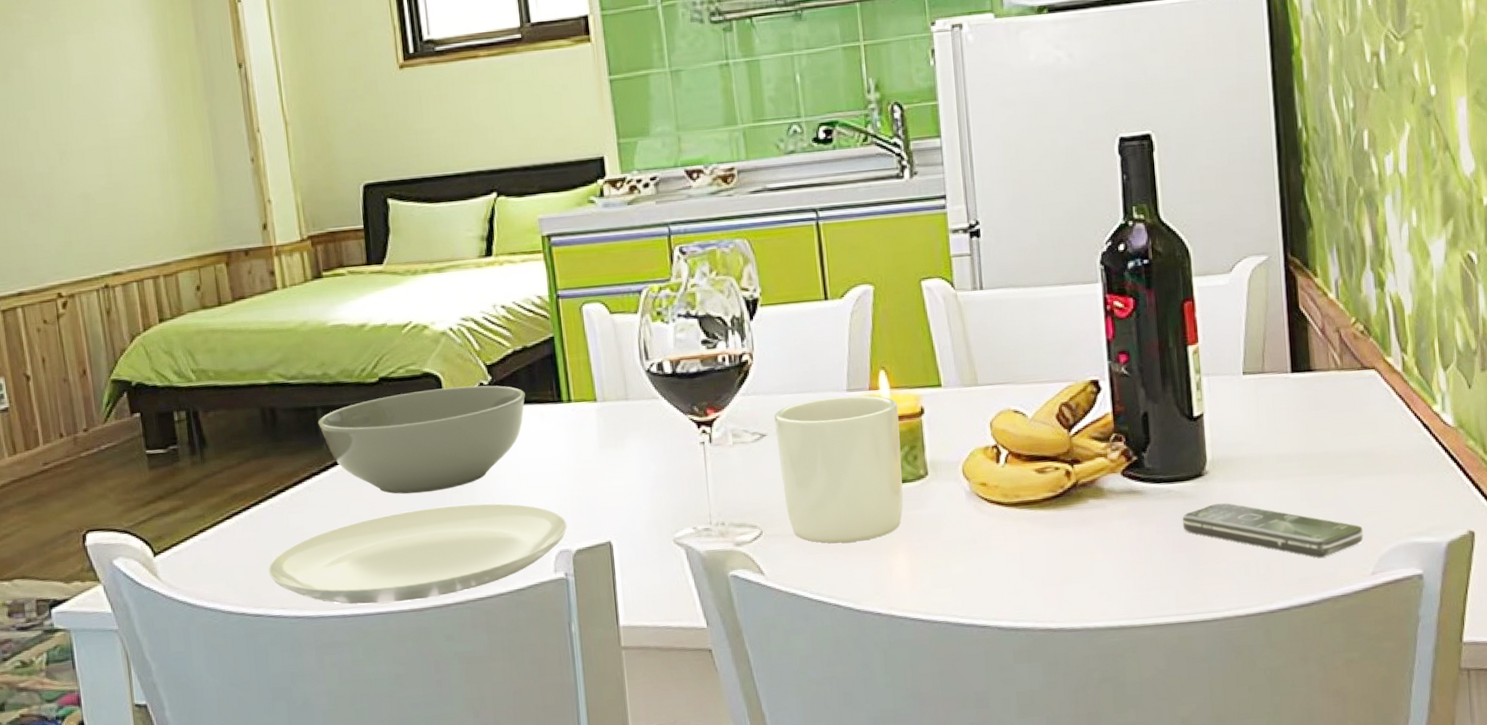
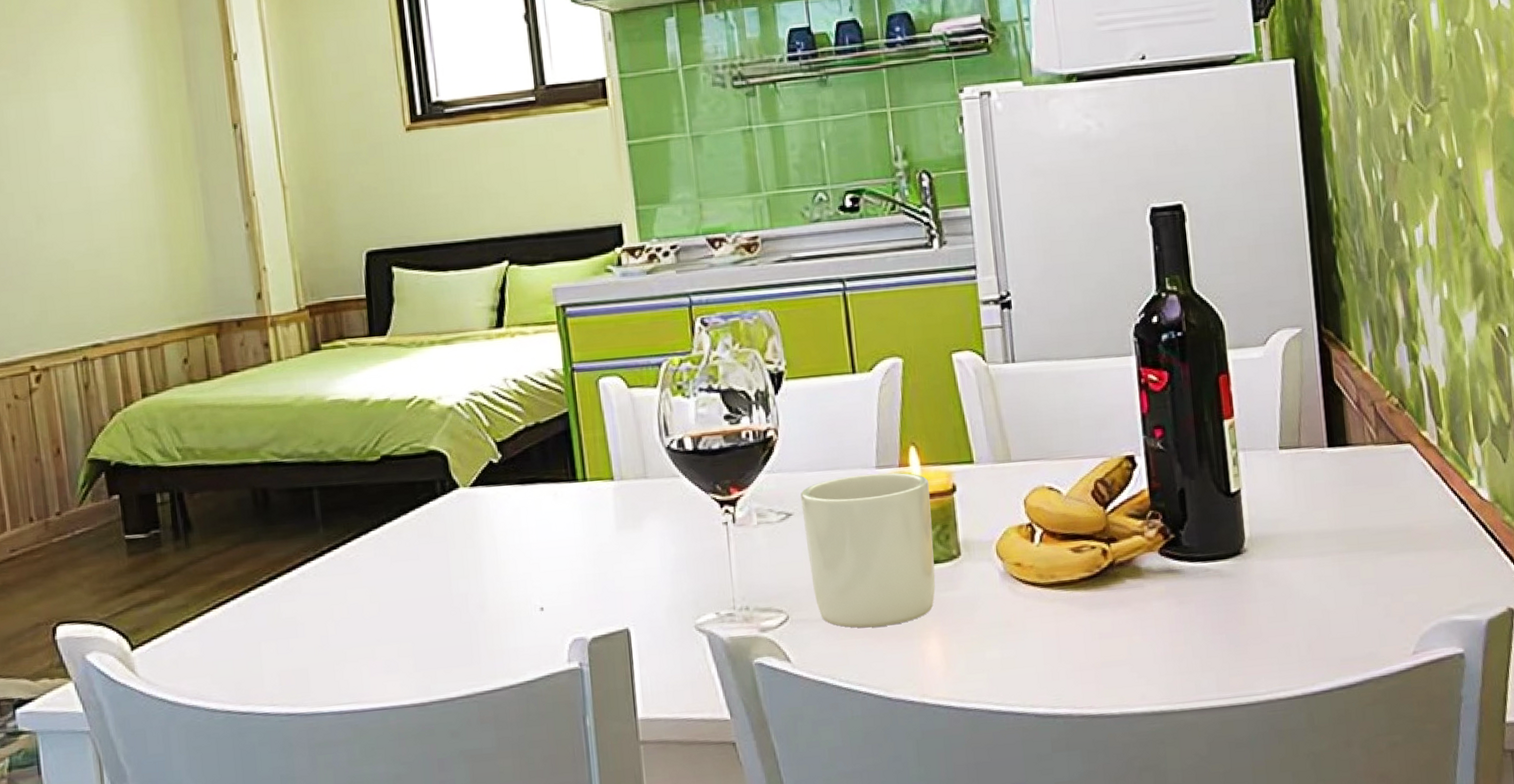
plate: present [268,503,567,604] -> none [257,589,582,700]
bowl: present [317,385,525,494] -> none [313,463,538,580]
mobile phone: present [1182,503,1363,558] -> none [1221,581,1404,637]

